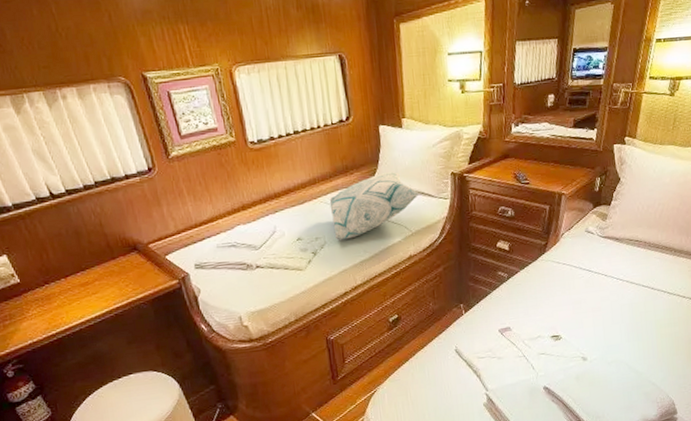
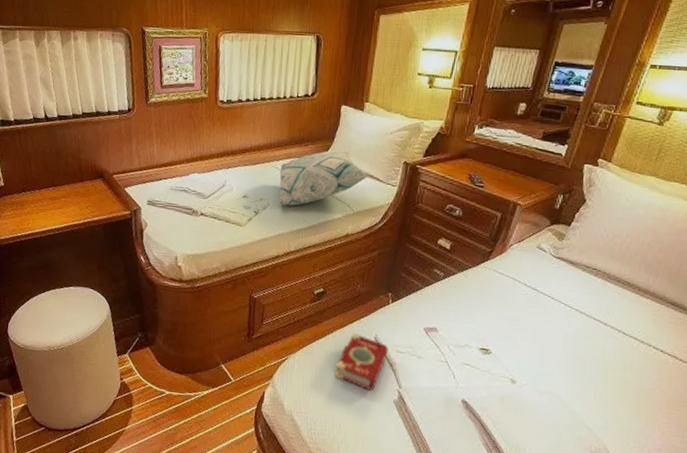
book: none [424,350,470,401] -> present [334,333,389,390]

